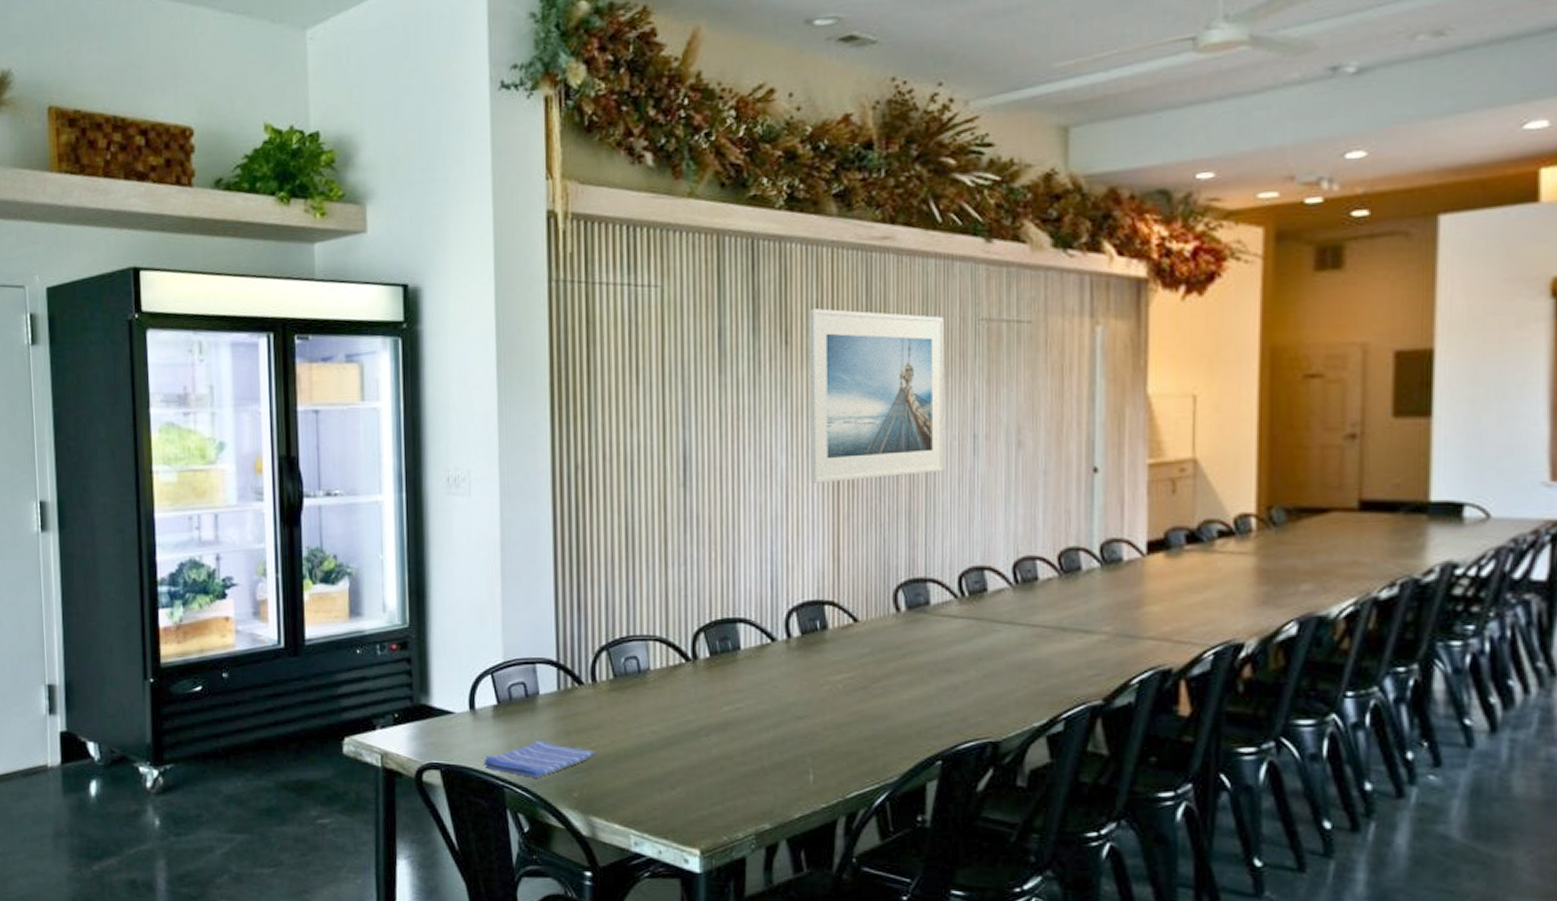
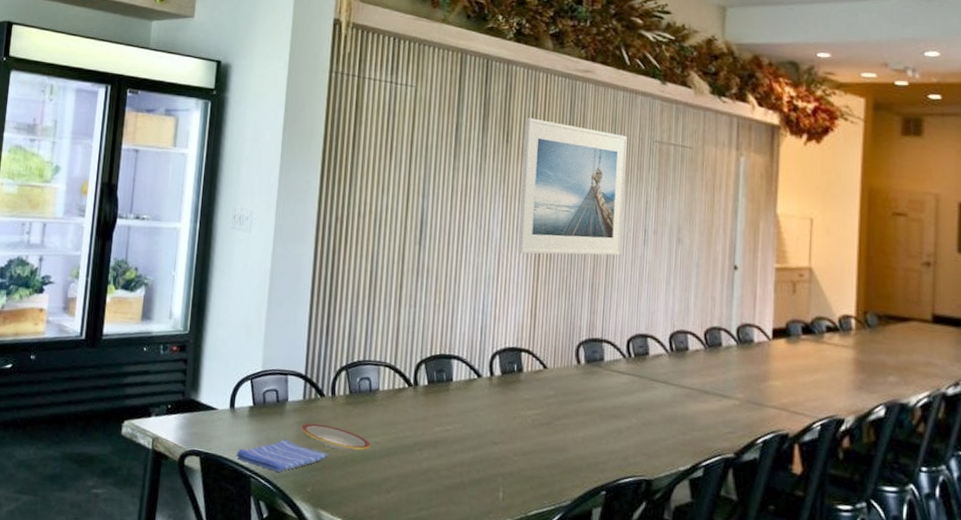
plate: none [559,717,645,745] -> present [301,423,370,451]

